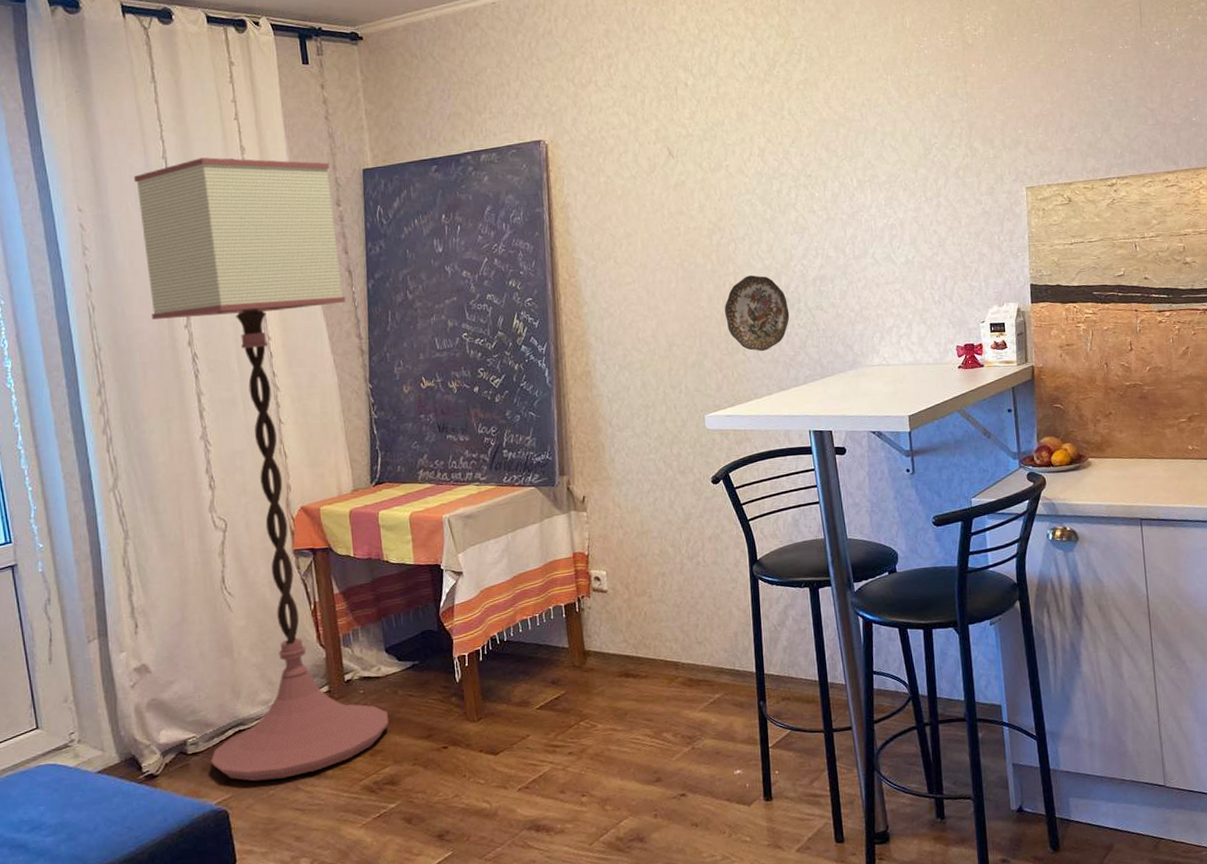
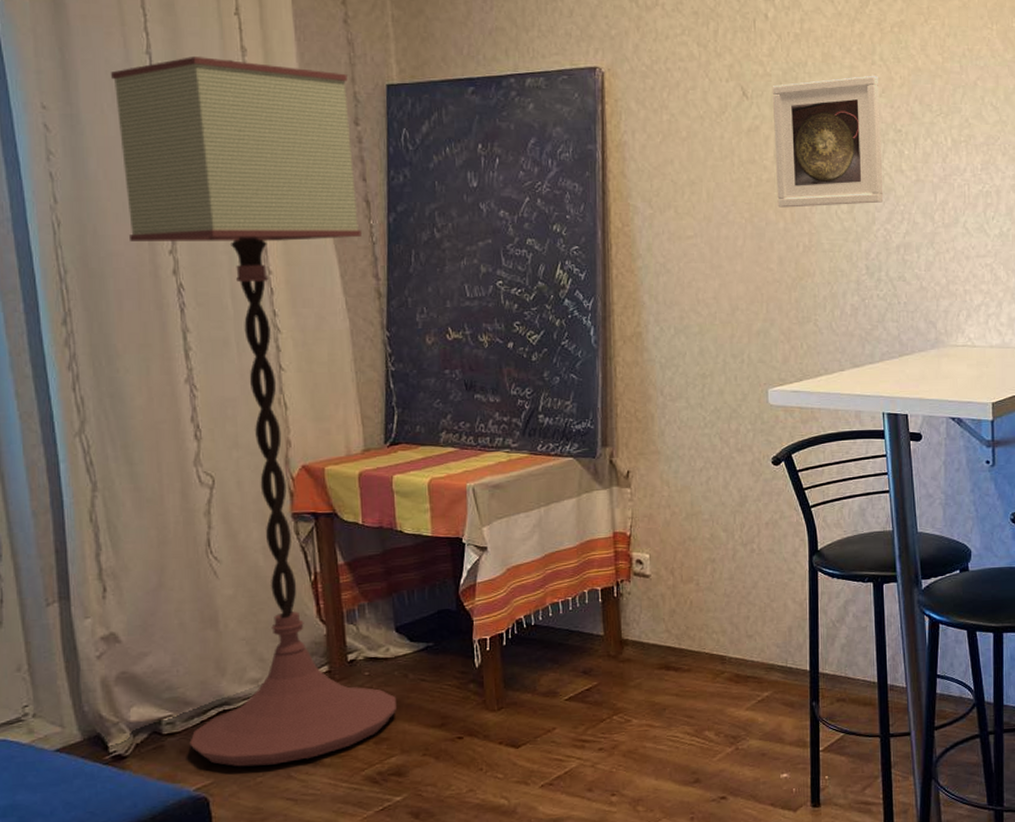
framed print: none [694,128,799,252] -> present [772,75,884,208]
decorative plate: present [724,275,790,352] -> none [796,238,869,323]

